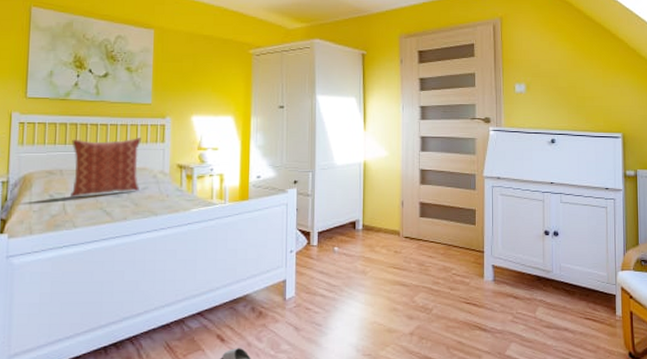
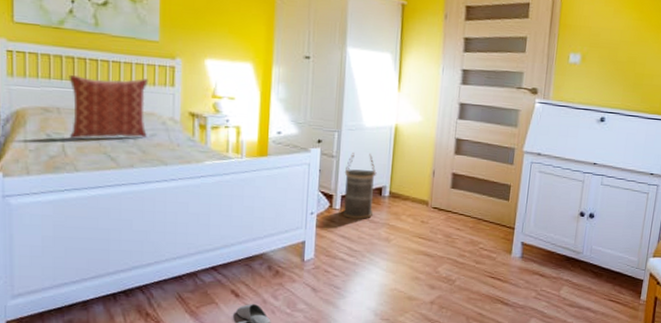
basket: none [319,190,350,254] -> present [342,153,377,219]

